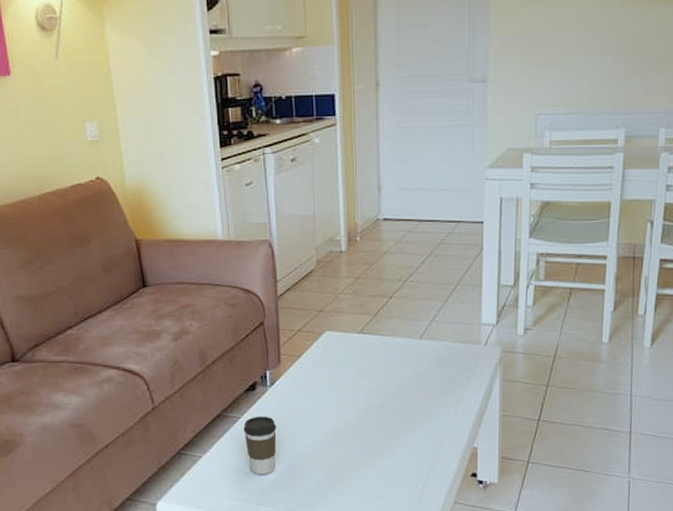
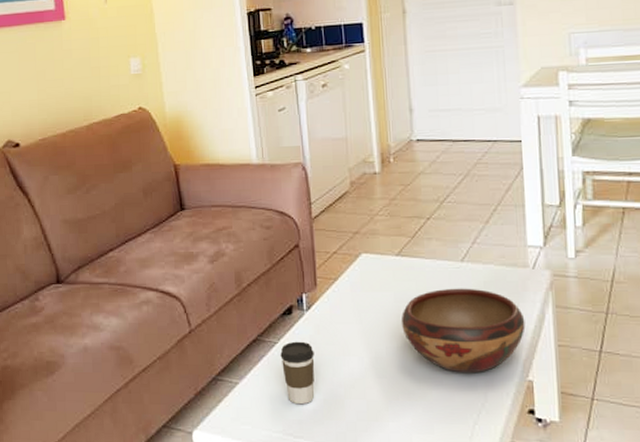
decorative bowl: none [361,364,474,442] -> present [402,288,526,374]

